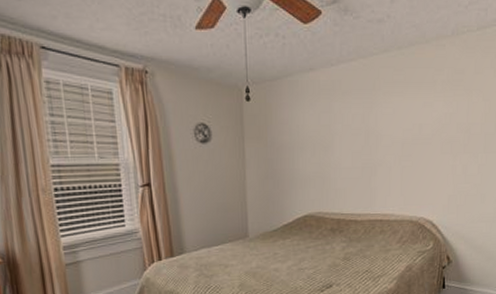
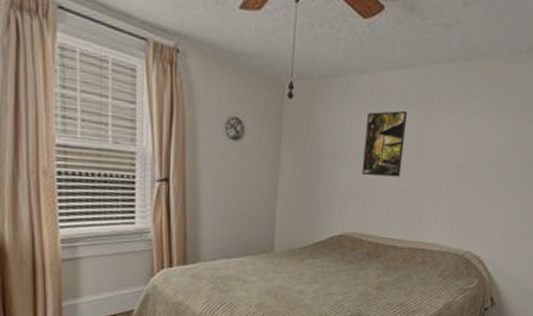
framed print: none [318,99,353,161] -> present [361,110,408,178]

